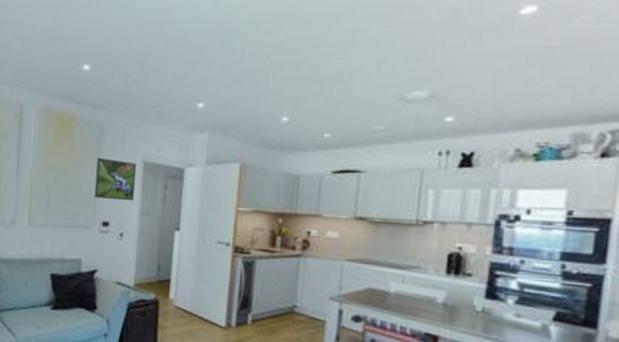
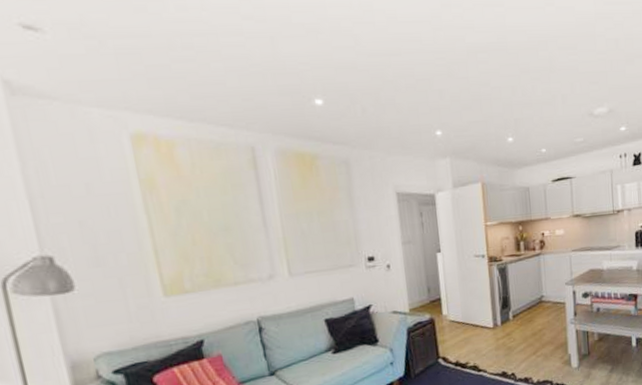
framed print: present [95,157,137,201] -> none [350,194,394,235]

